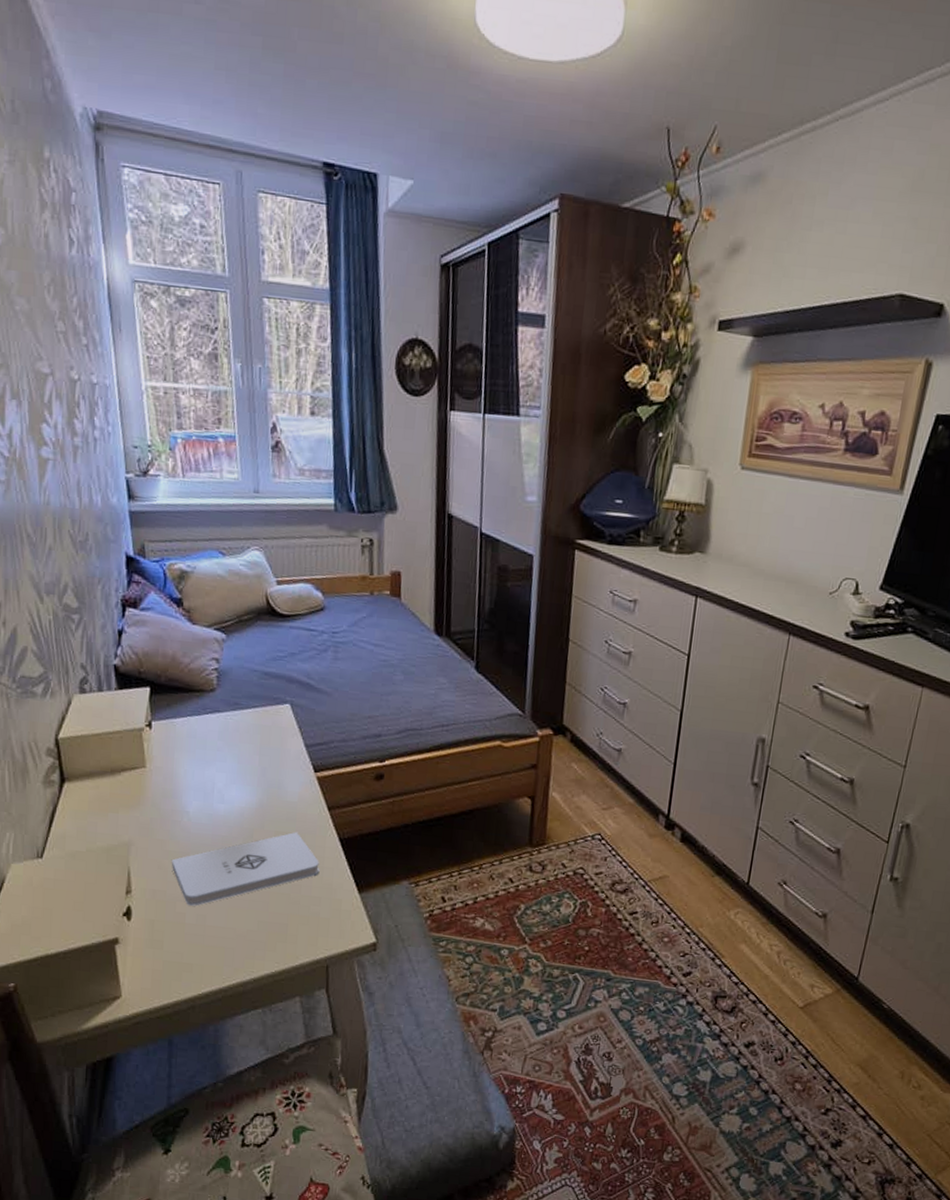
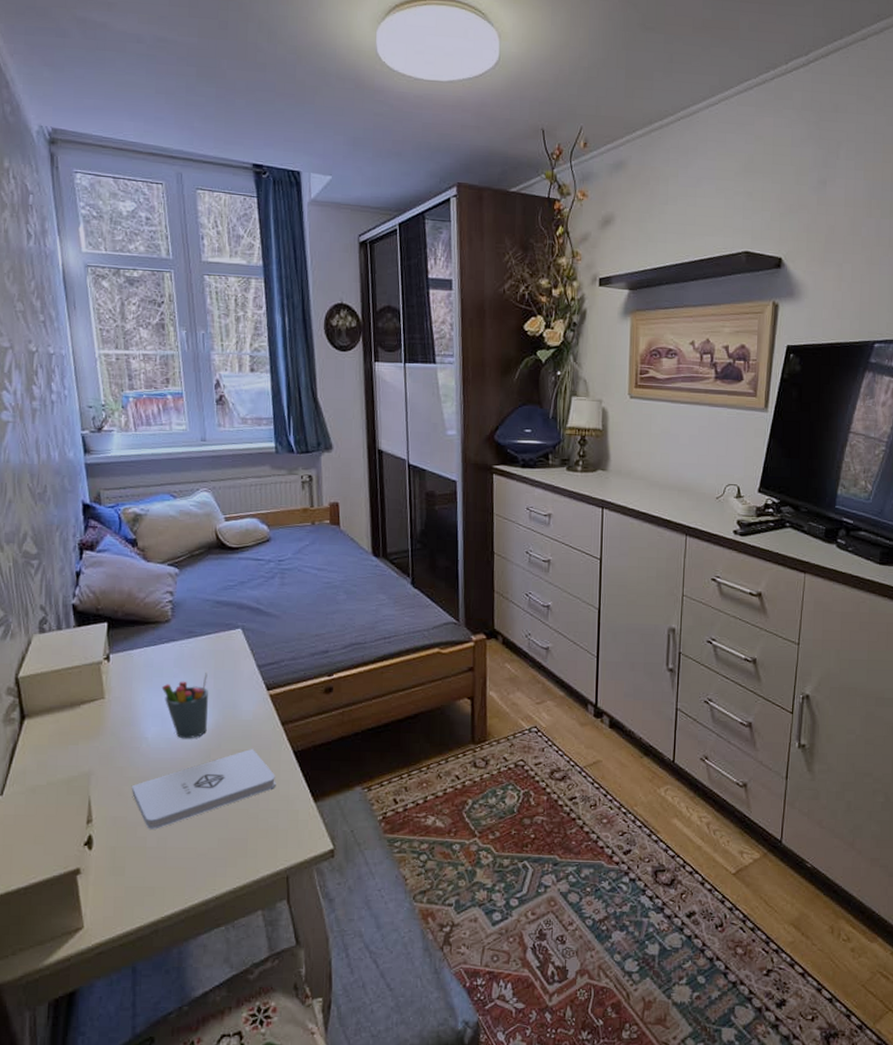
pen holder: none [204,746,253,817] -> present [161,670,208,739]

